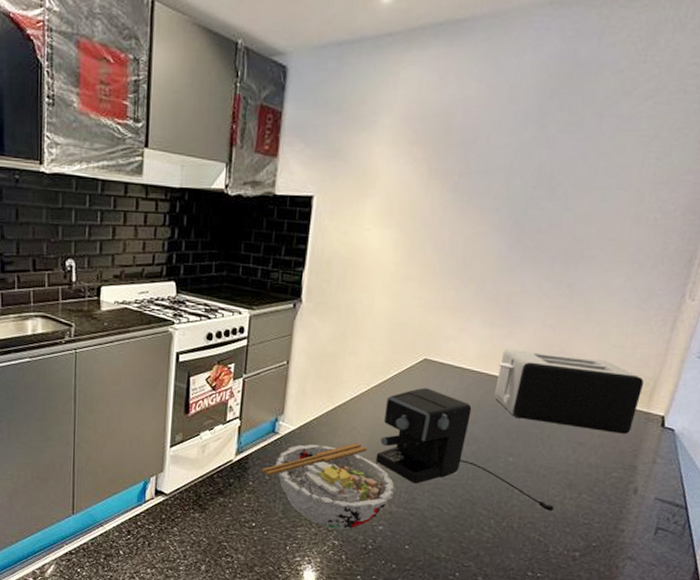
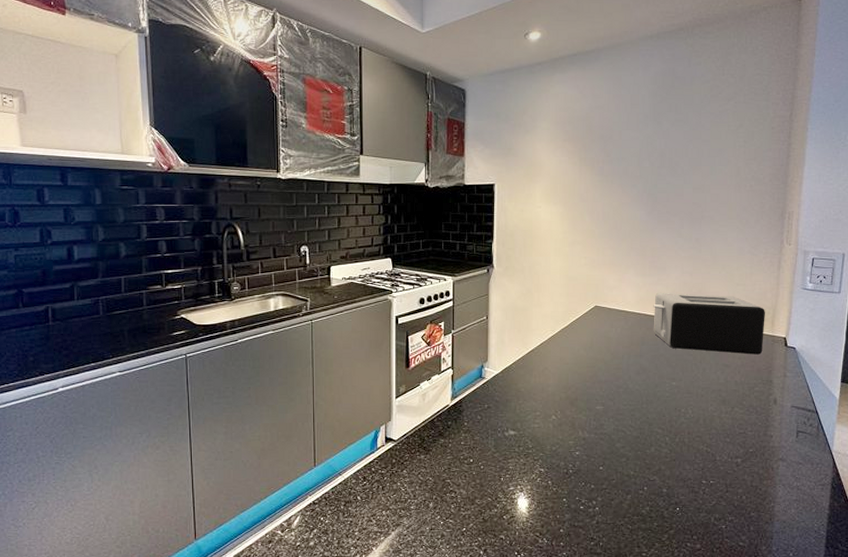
bowl: present [261,443,394,529] -> none [473,381,584,457]
coffee maker: present [375,387,555,512] -> none [566,329,715,425]

